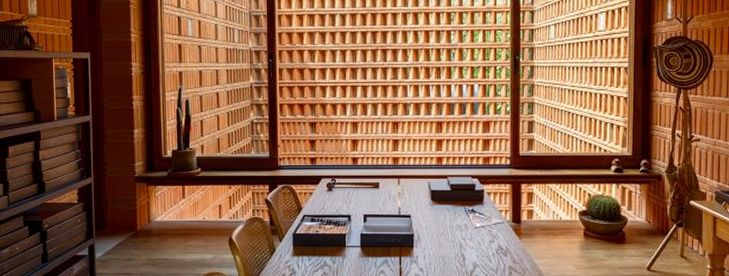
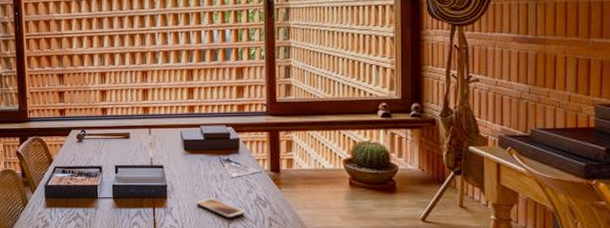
smartphone: none [441,247,488,268] -> present [196,198,246,219]

